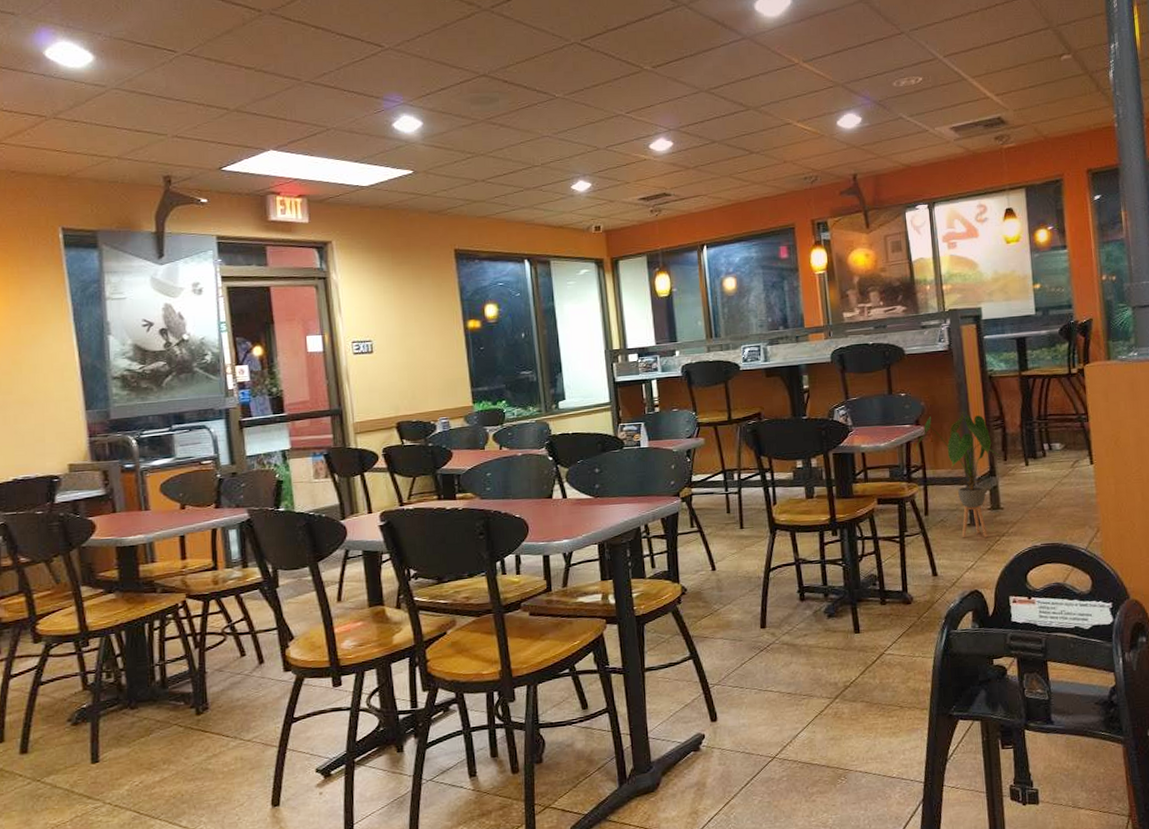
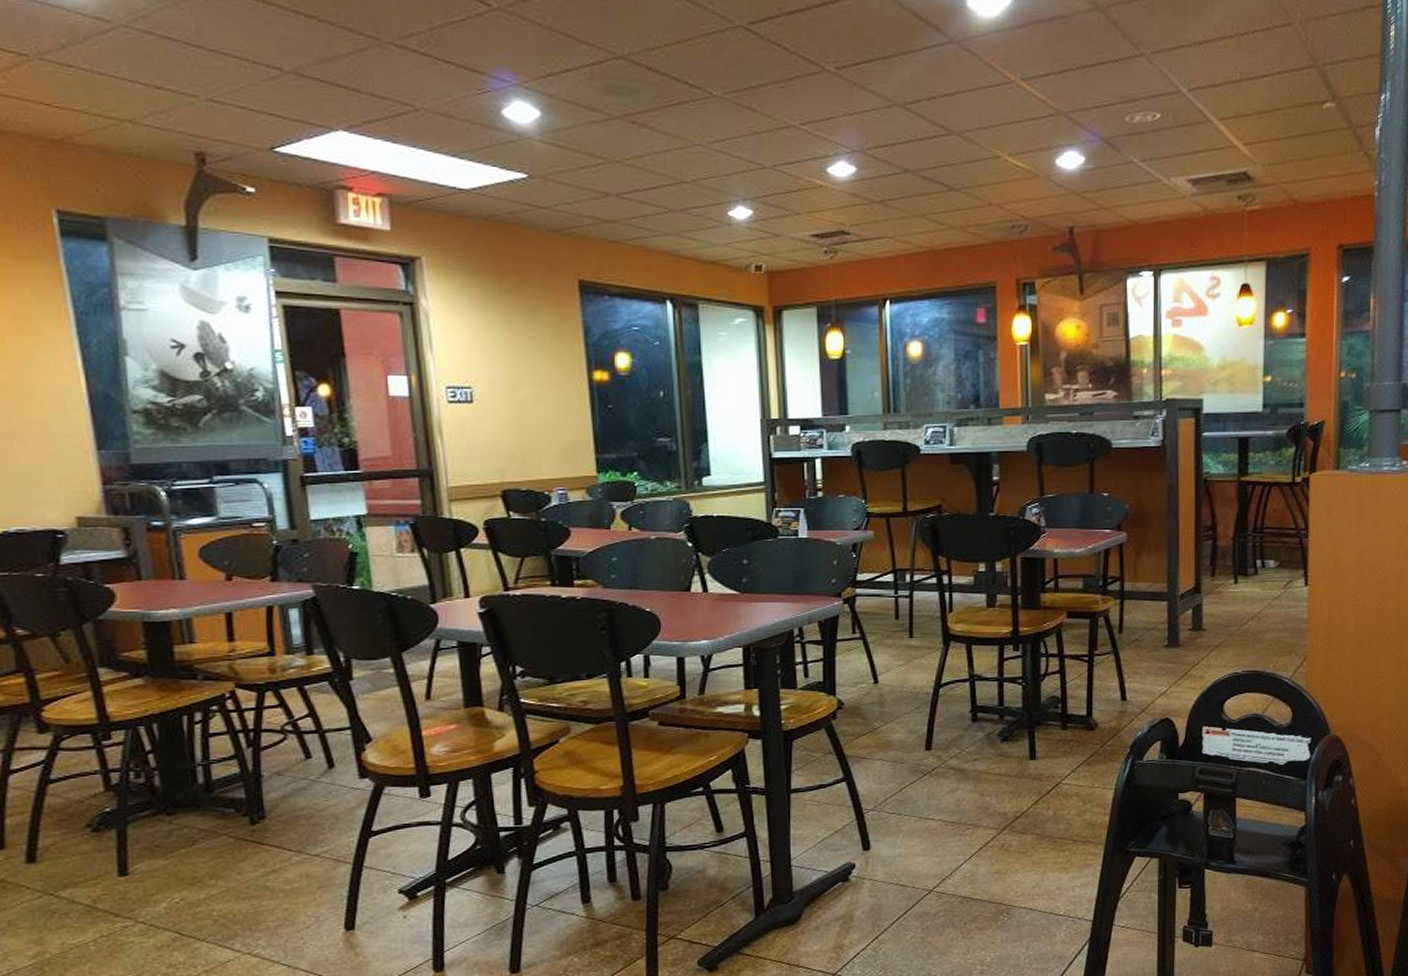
house plant: present [916,410,1001,538] -> none [1115,517,1208,661]

